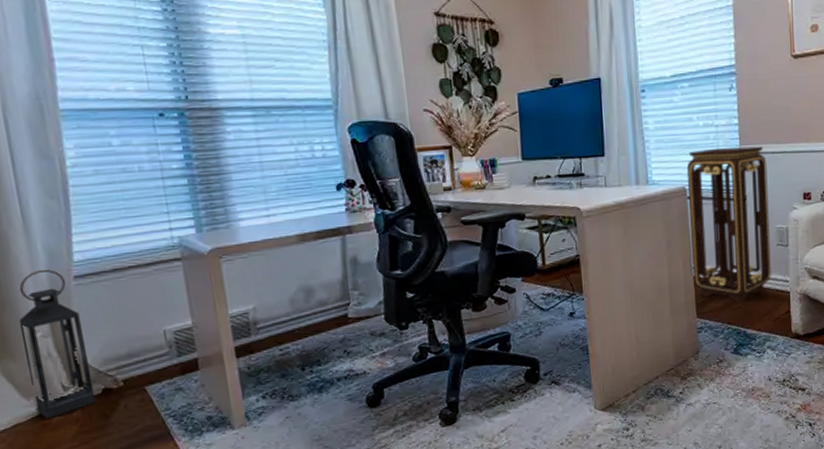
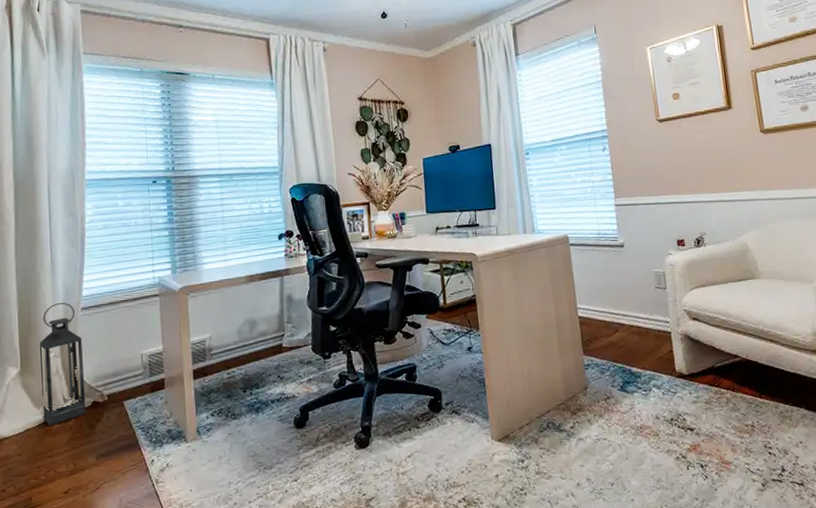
pedestal table: present [686,146,771,303] -> none [568,198,652,342]

